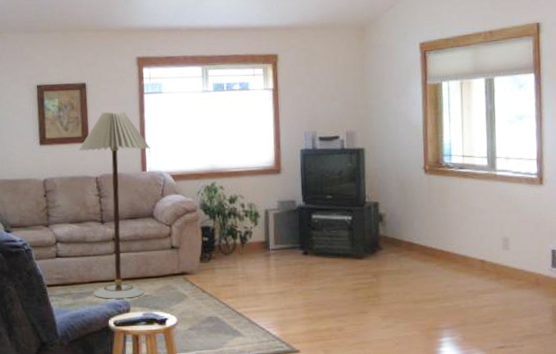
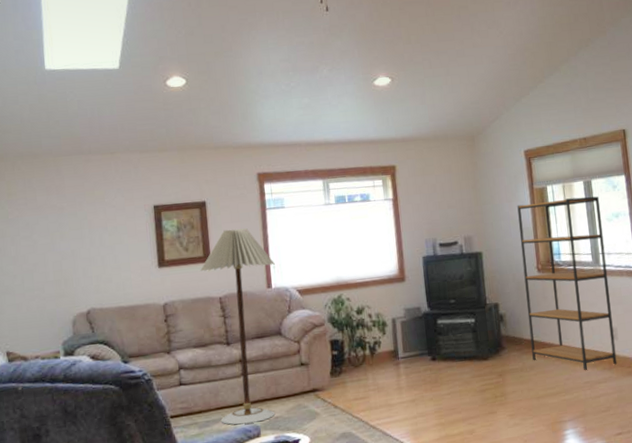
bookshelf: none [407,95,506,280] -> present [517,196,617,371]

